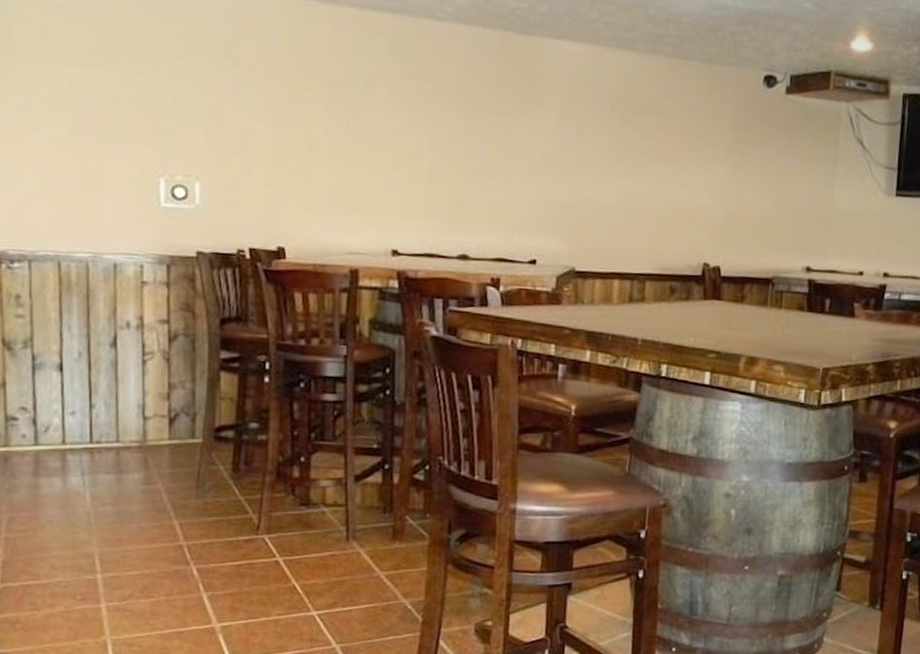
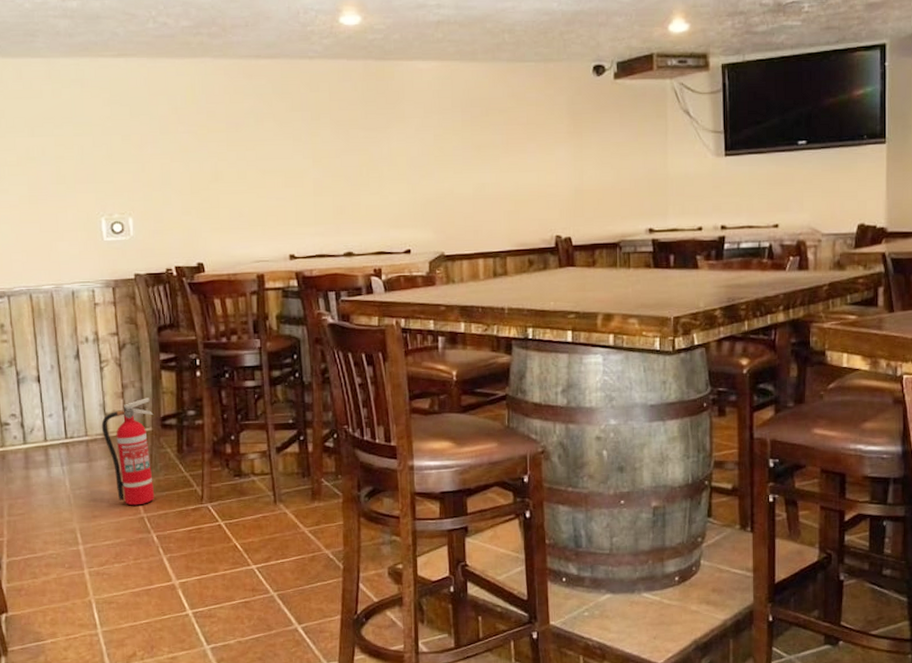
fire extinguisher: none [138,402,206,531] -> present [101,398,155,506]

